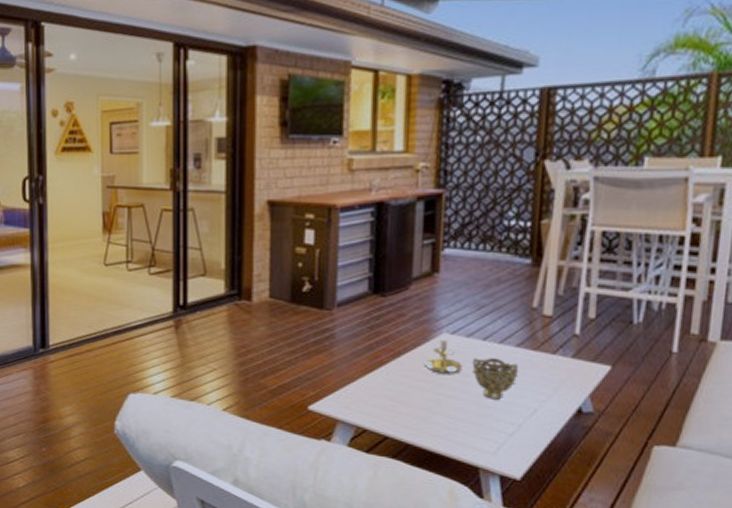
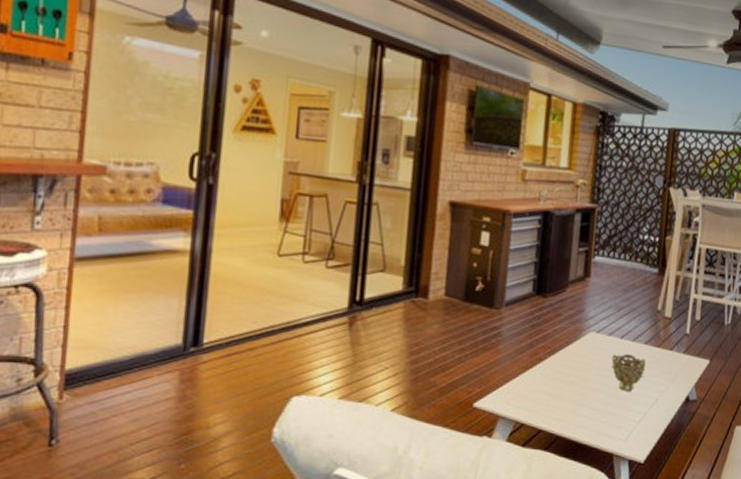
candle holder: present [424,330,462,374] -> none [575,329,604,369]

